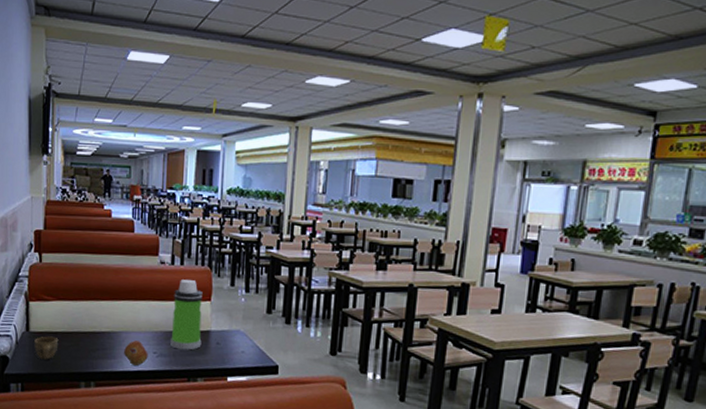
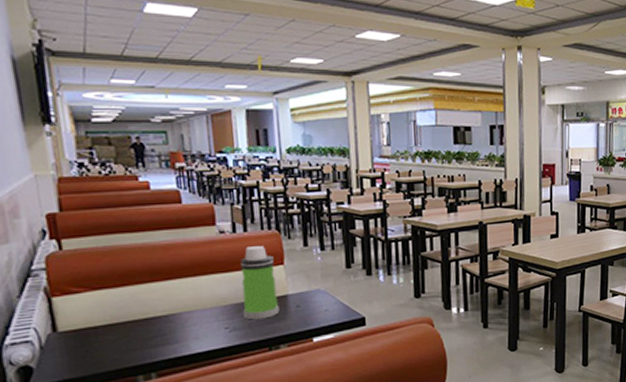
cup: present [34,336,59,360] -> none [66,332,102,361]
fruit: present [124,340,148,366] -> none [188,319,219,346]

